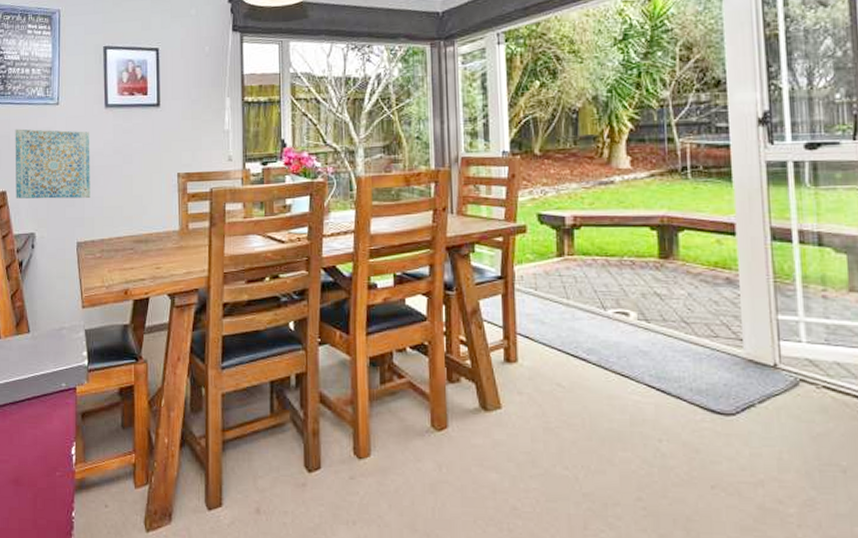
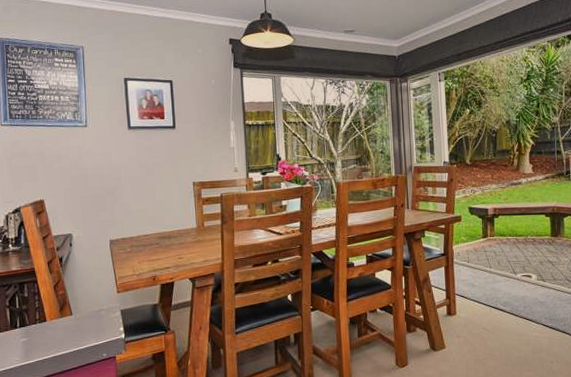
wall art: present [15,129,90,199] -> none [48,147,119,206]

